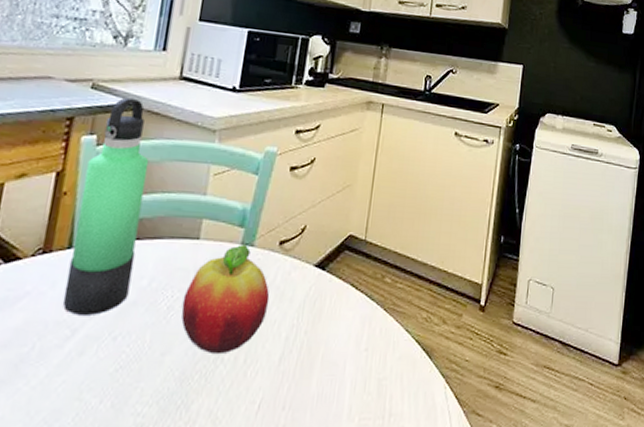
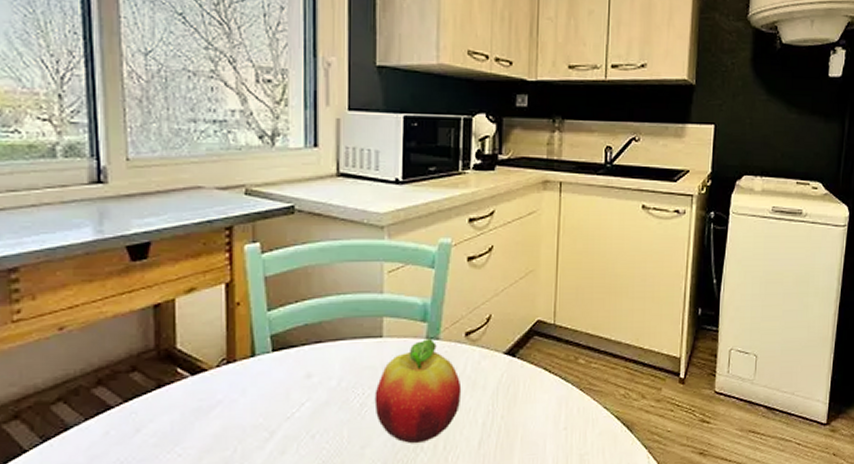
thermos bottle: present [62,97,149,315] -> none [255,200,320,418]

